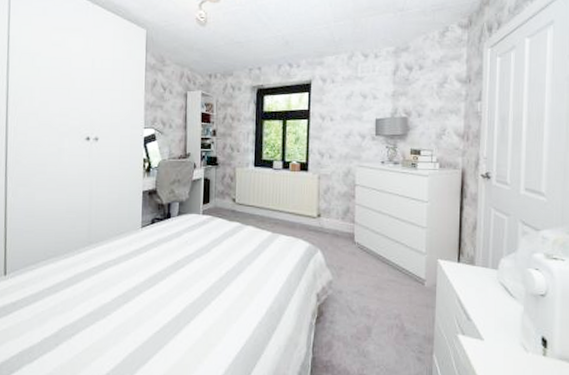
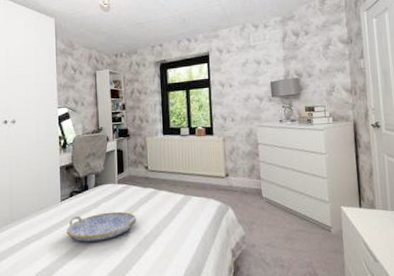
serving tray: none [145,243,219,272] -> present [66,211,136,242]

